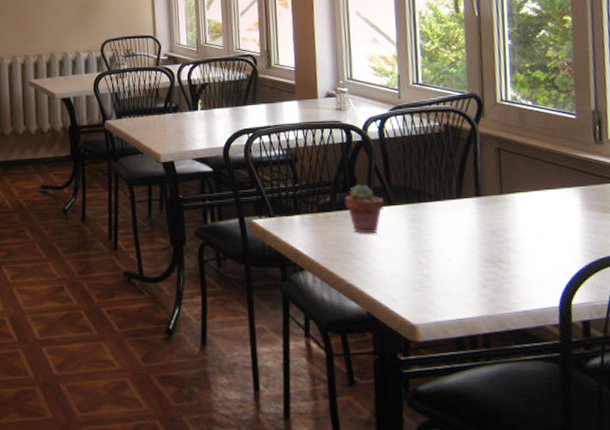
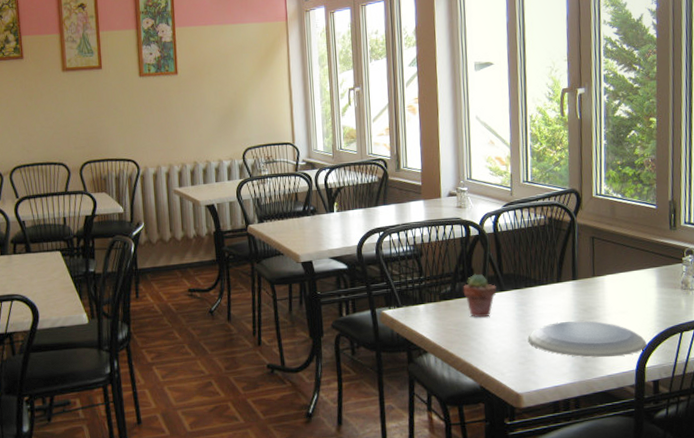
plate: none [423,243,572,290] -> present [528,321,647,358]

